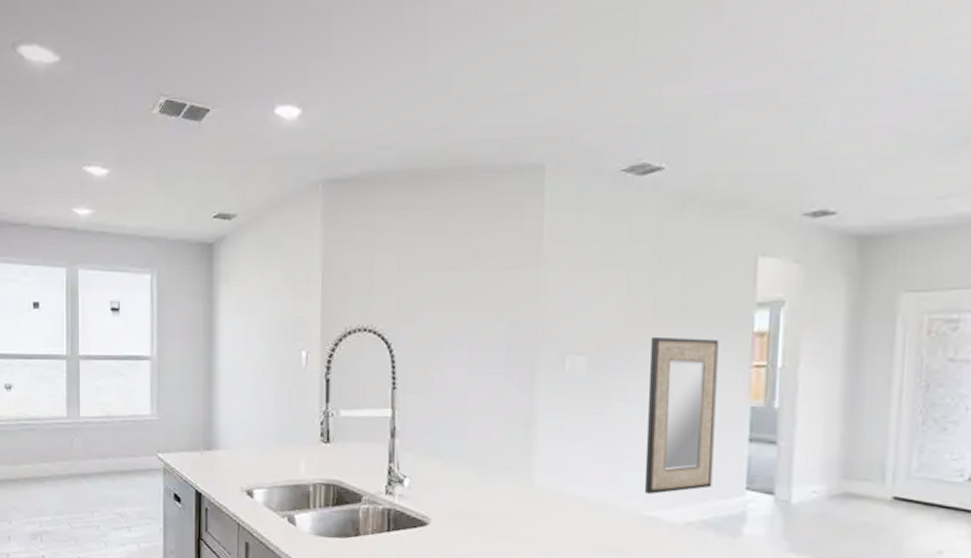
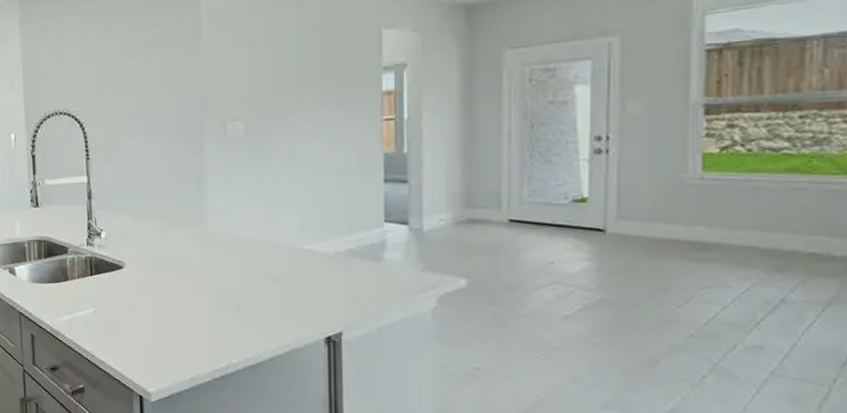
home mirror: present [644,336,719,494] -> none [296,99,356,231]

